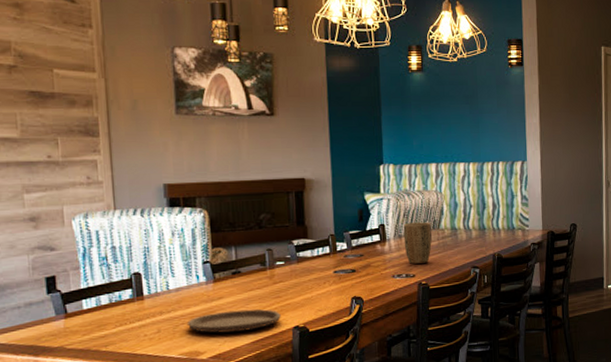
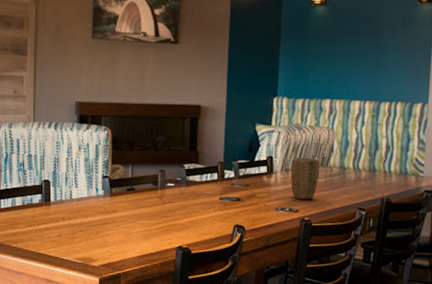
plate: present [186,308,281,334] -> none [84,224,167,245]

